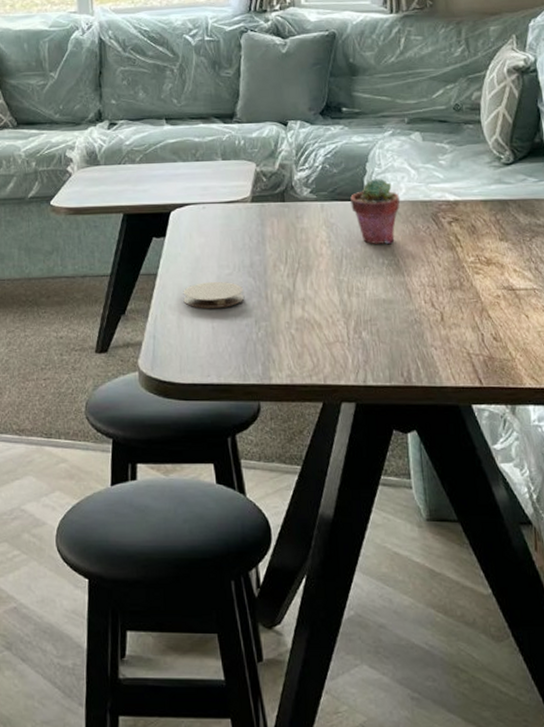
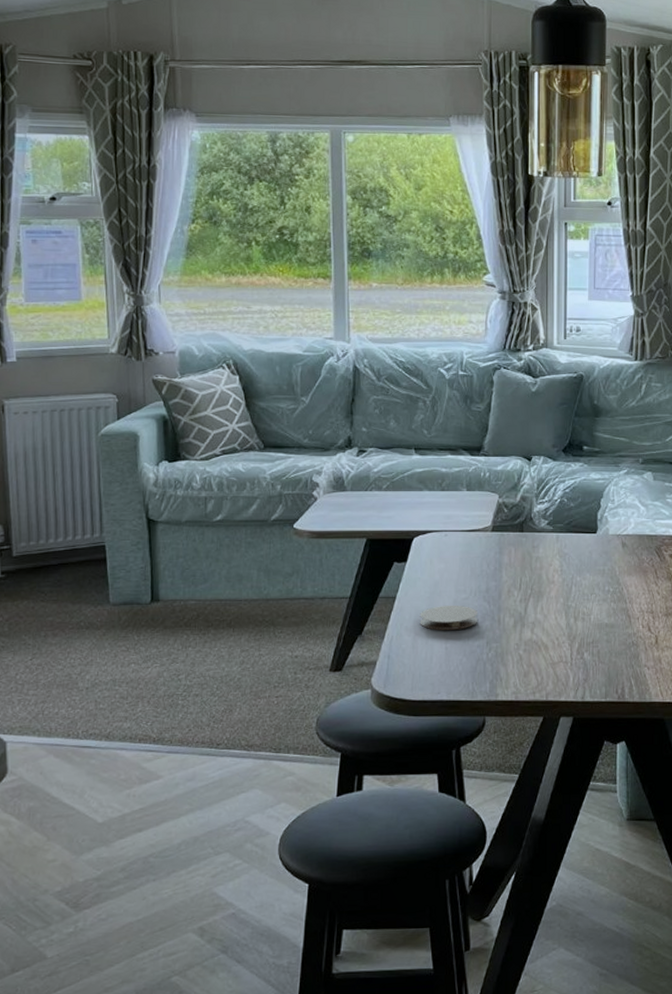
potted succulent: present [350,177,400,244] -> none [584,512,628,573]

